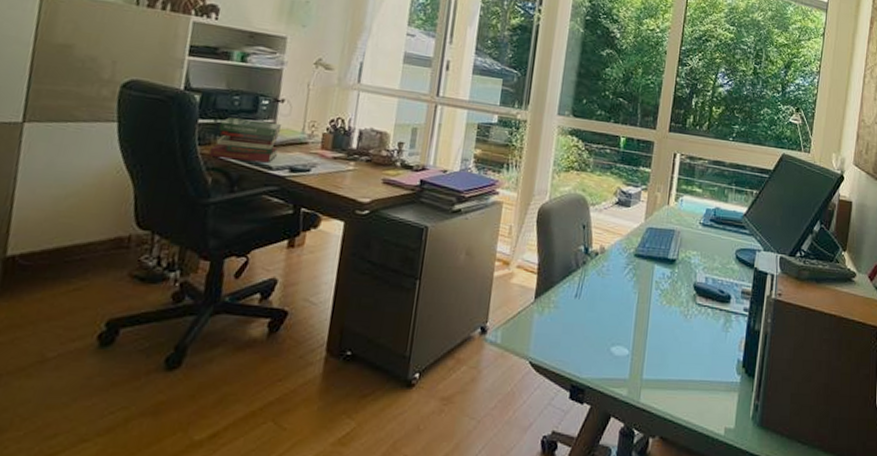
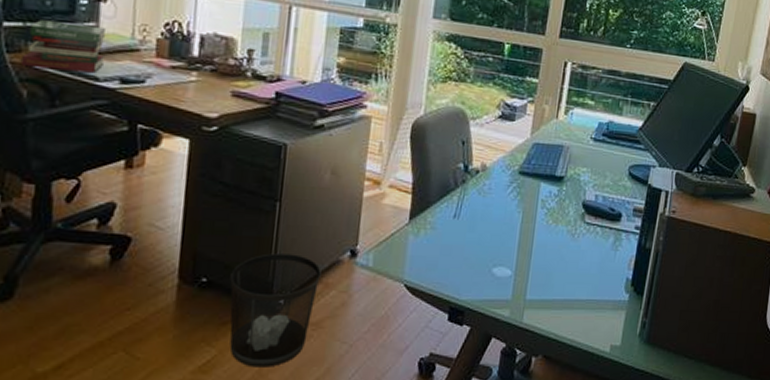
waste bin: none [368,329,454,442] -> present [229,253,321,368]

